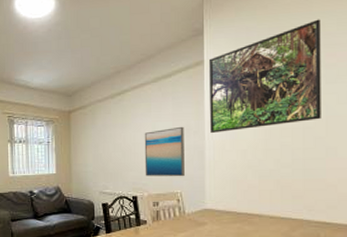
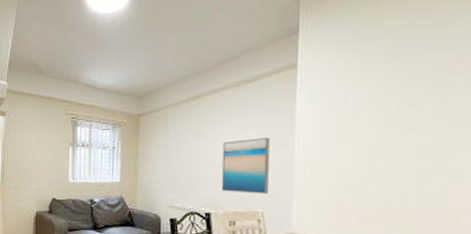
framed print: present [208,19,321,134] -> none [301,18,446,147]

